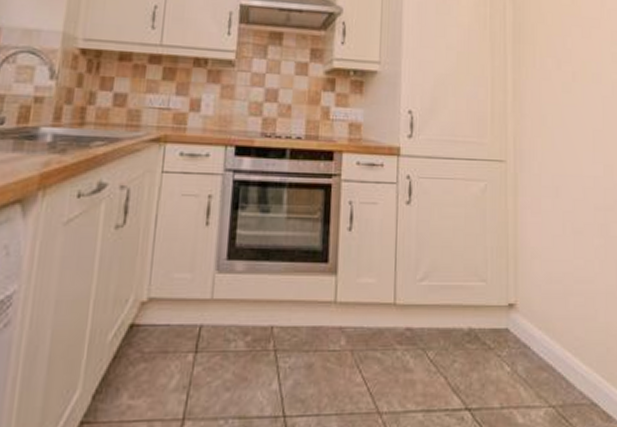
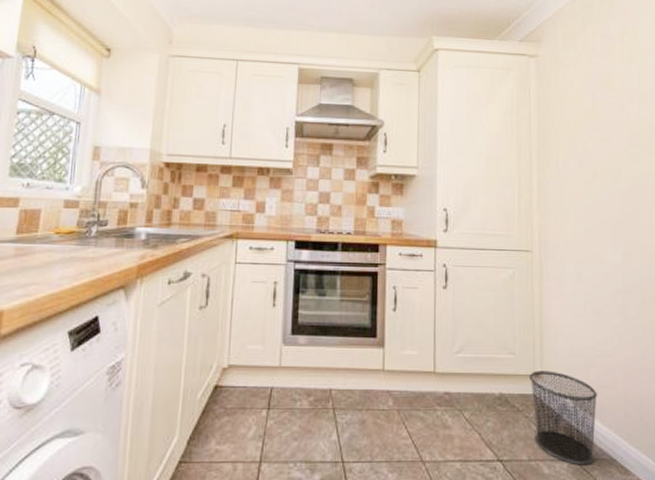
waste bin: none [501,300,577,413] -> present [528,371,597,466]

